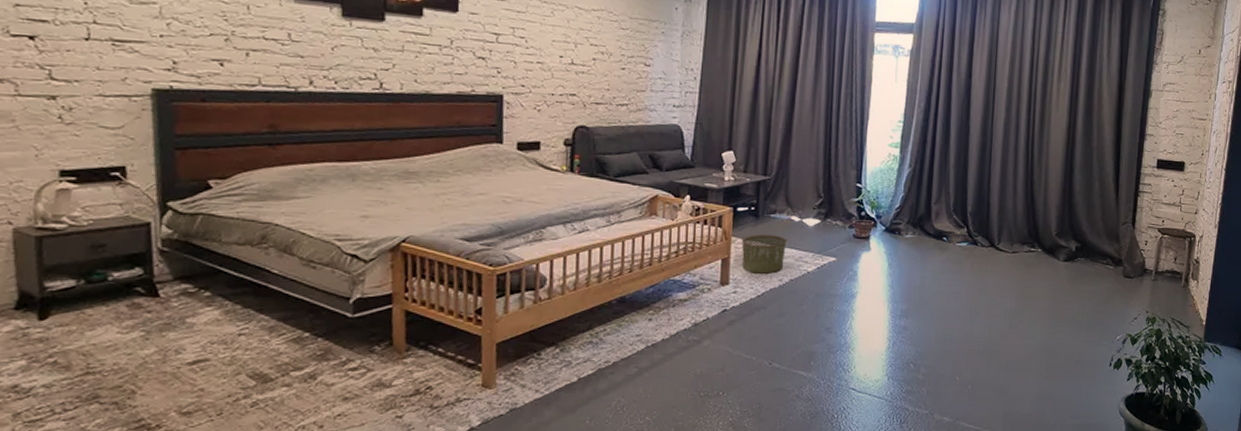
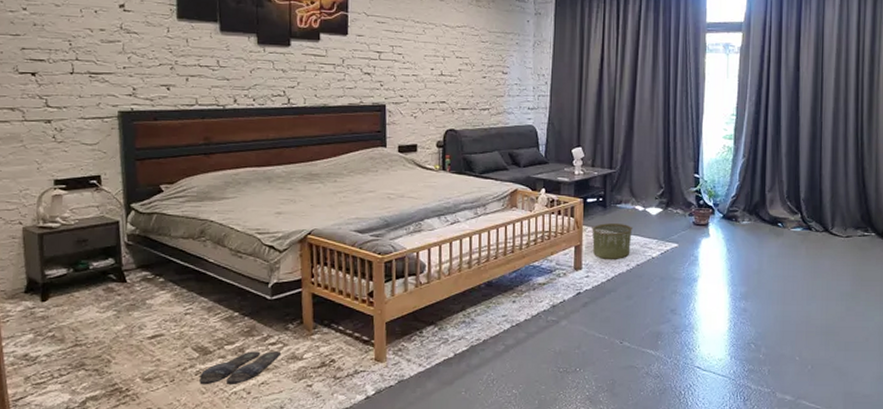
slippers: none [256,378,365,419] -> present [199,351,282,385]

